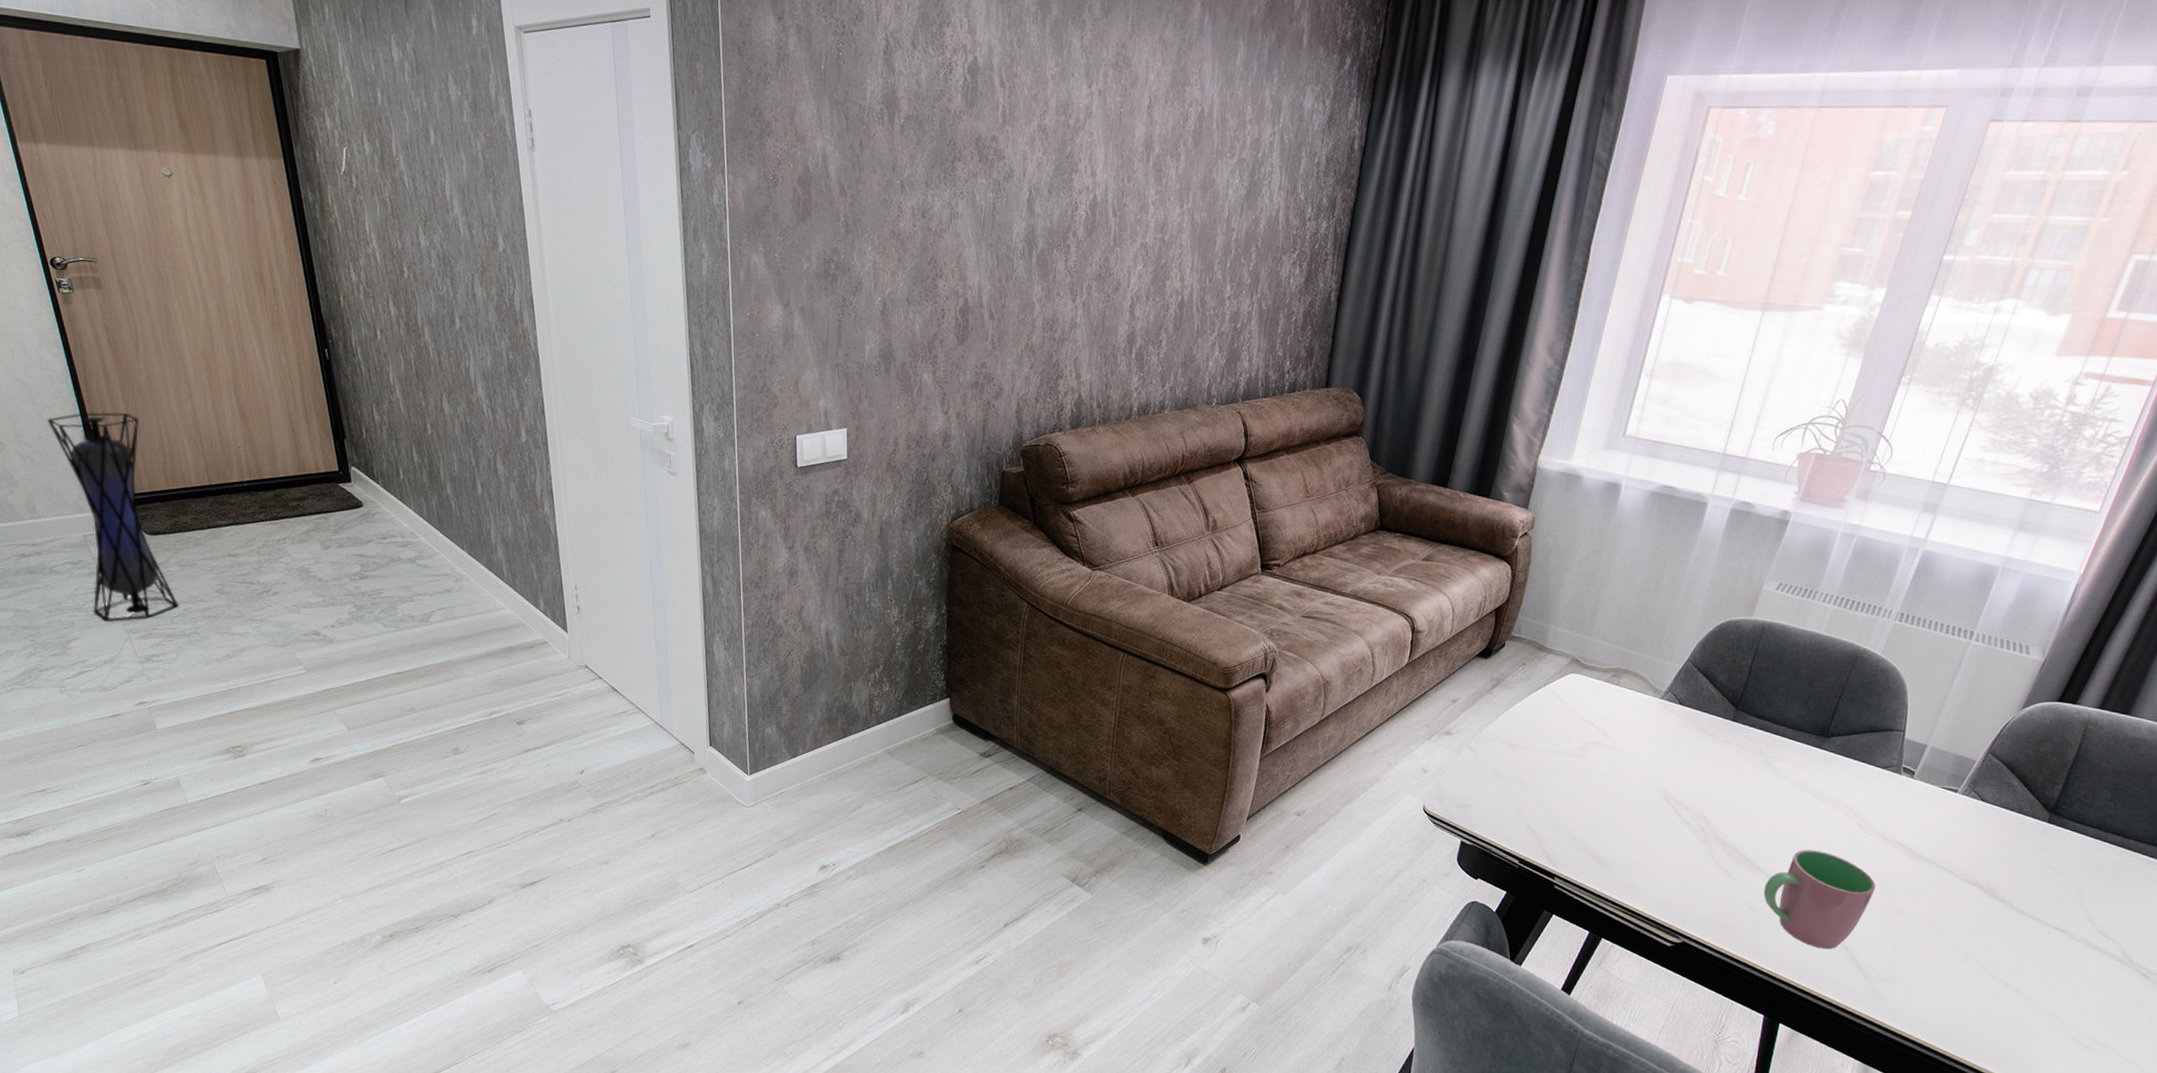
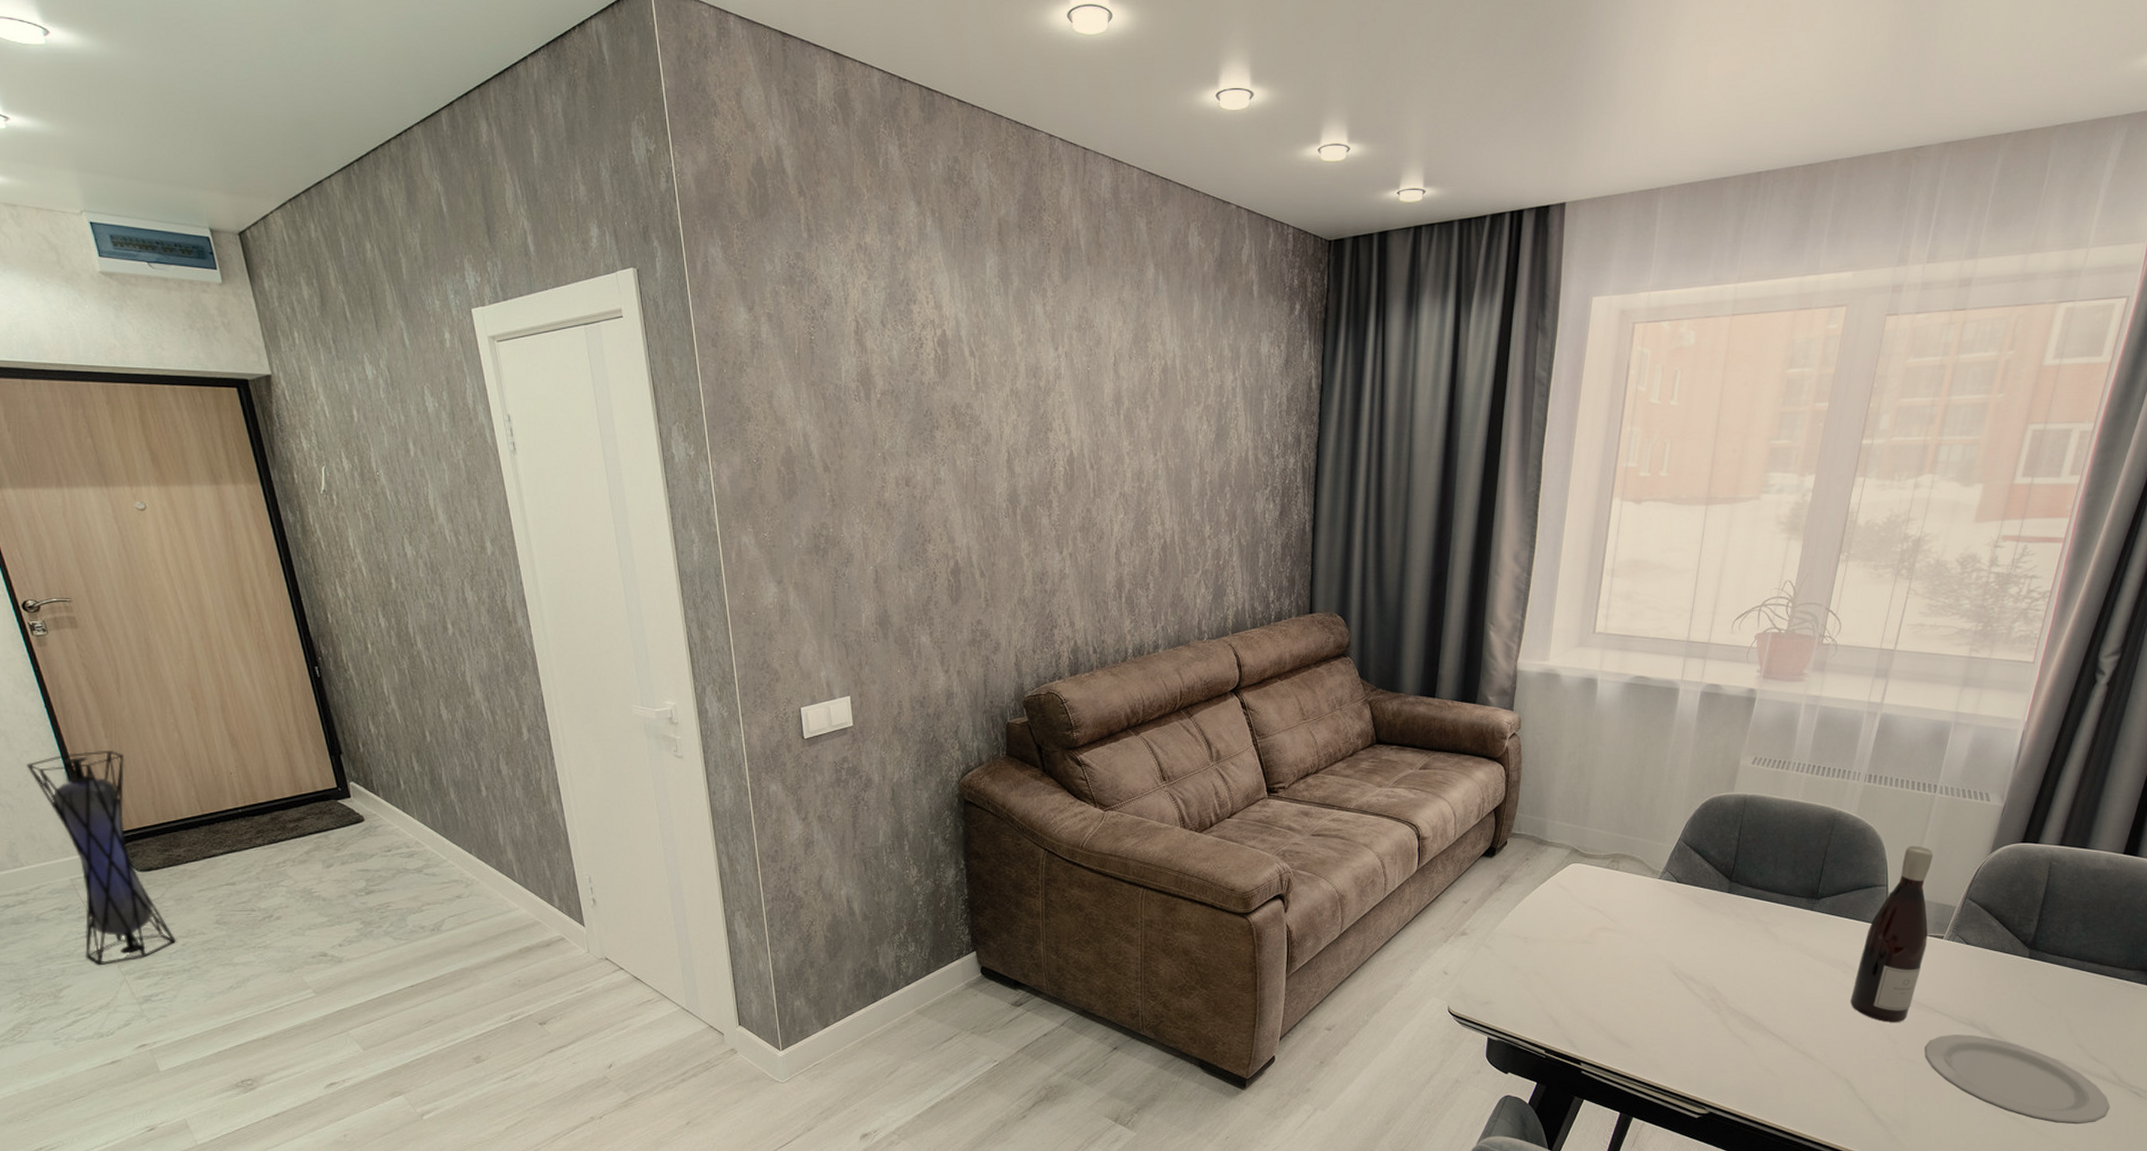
cup: present [1763,849,1876,949] -> none [1778,1009,1881,1104]
bottle: none [1848,692,1959,873] -> present [1850,845,1933,1022]
plate: none [1920,892,2114,1000] -> present [1924,1034,2110,1125]

